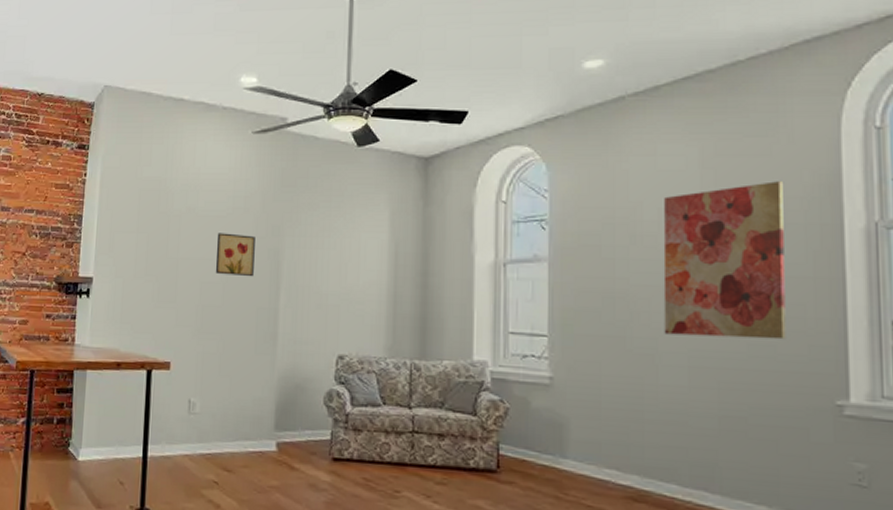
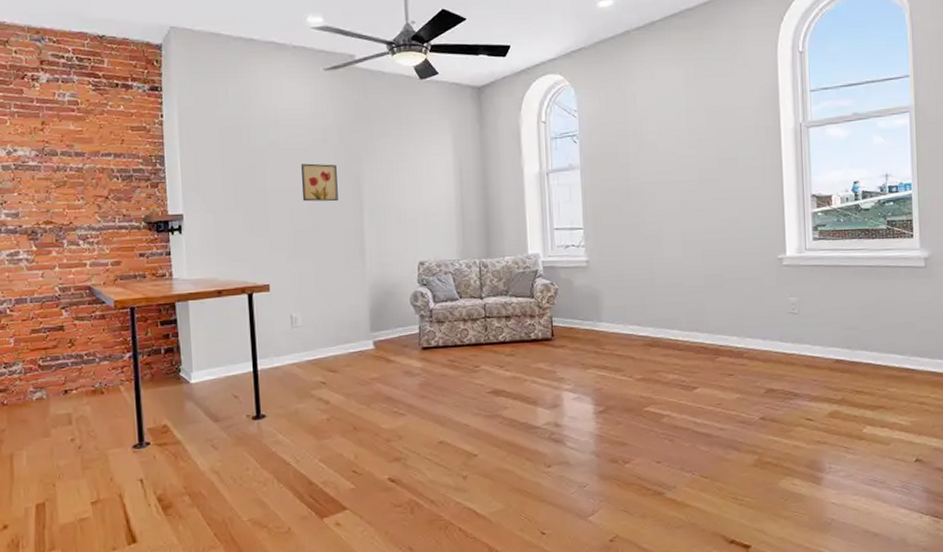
wall art: present [663,181,786,340] -> none [662,95,746,219]

